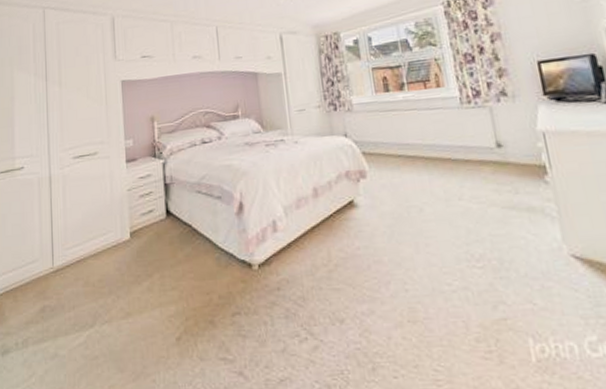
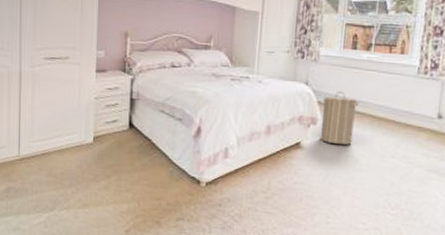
laundry hamper: none [367,136,410,196] -> present [319,90,359,145]

